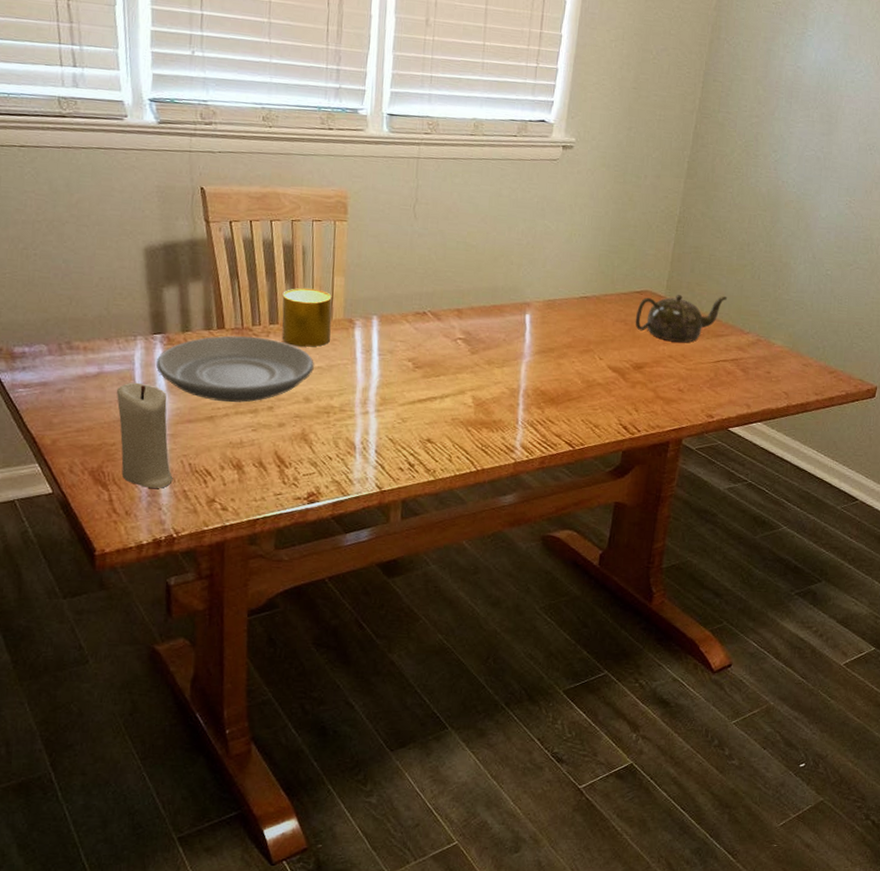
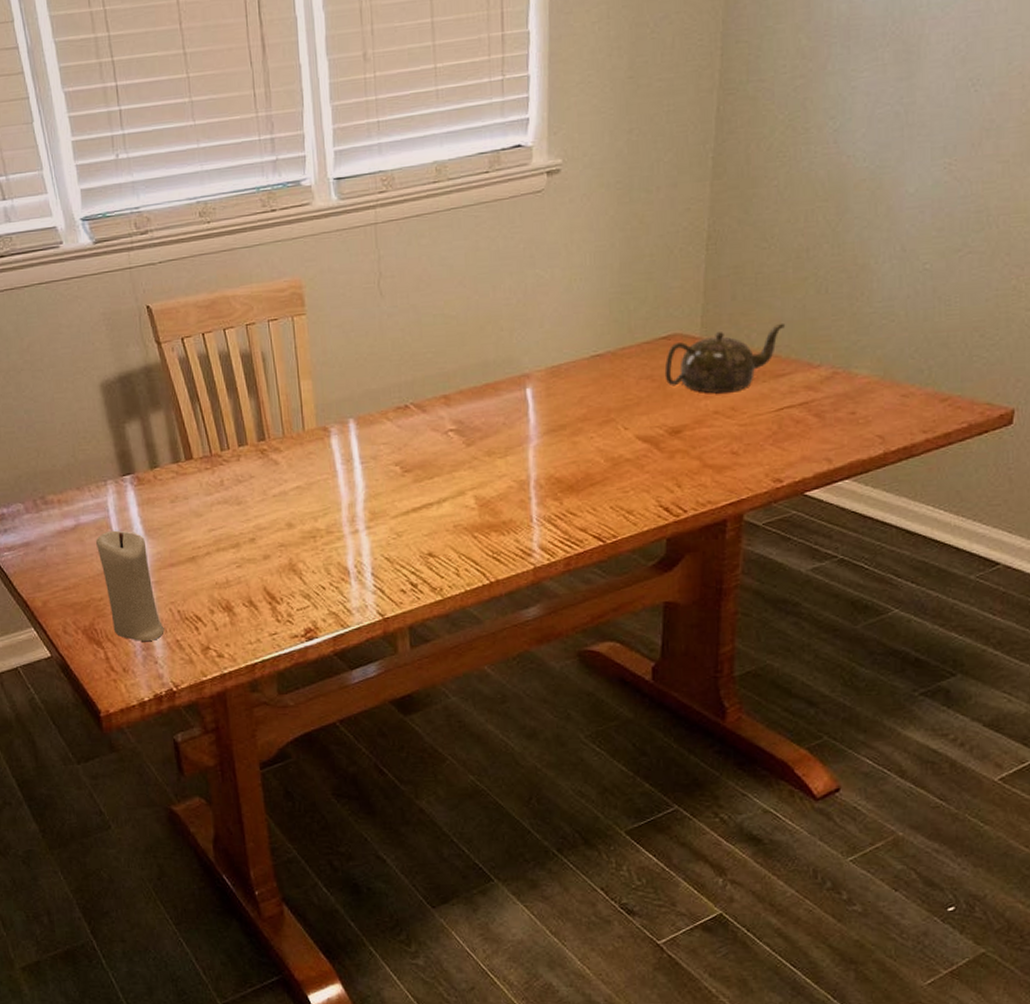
plate: present [156,335,314,403] -> none [130,463,292,539]
cup: present [282,287,332,347] -> none [247,398,305,467]

